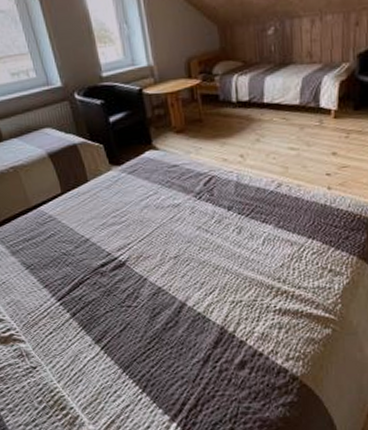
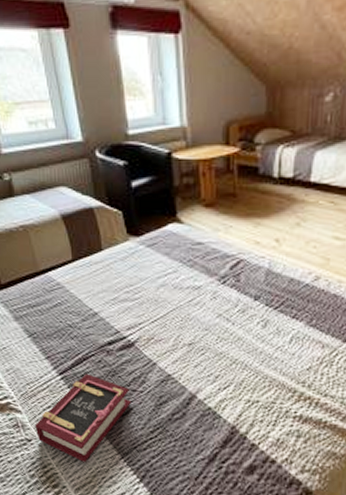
book: none [38,296,127,382] -> present [34,373,131,463]

